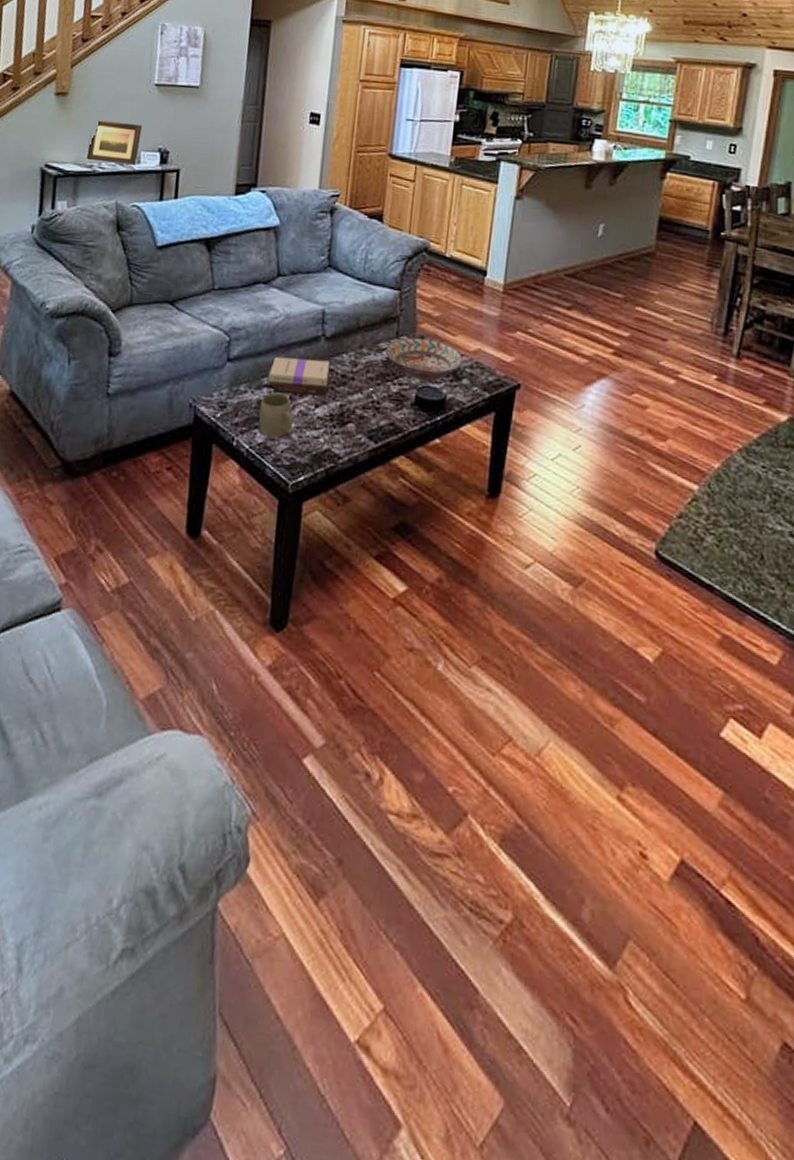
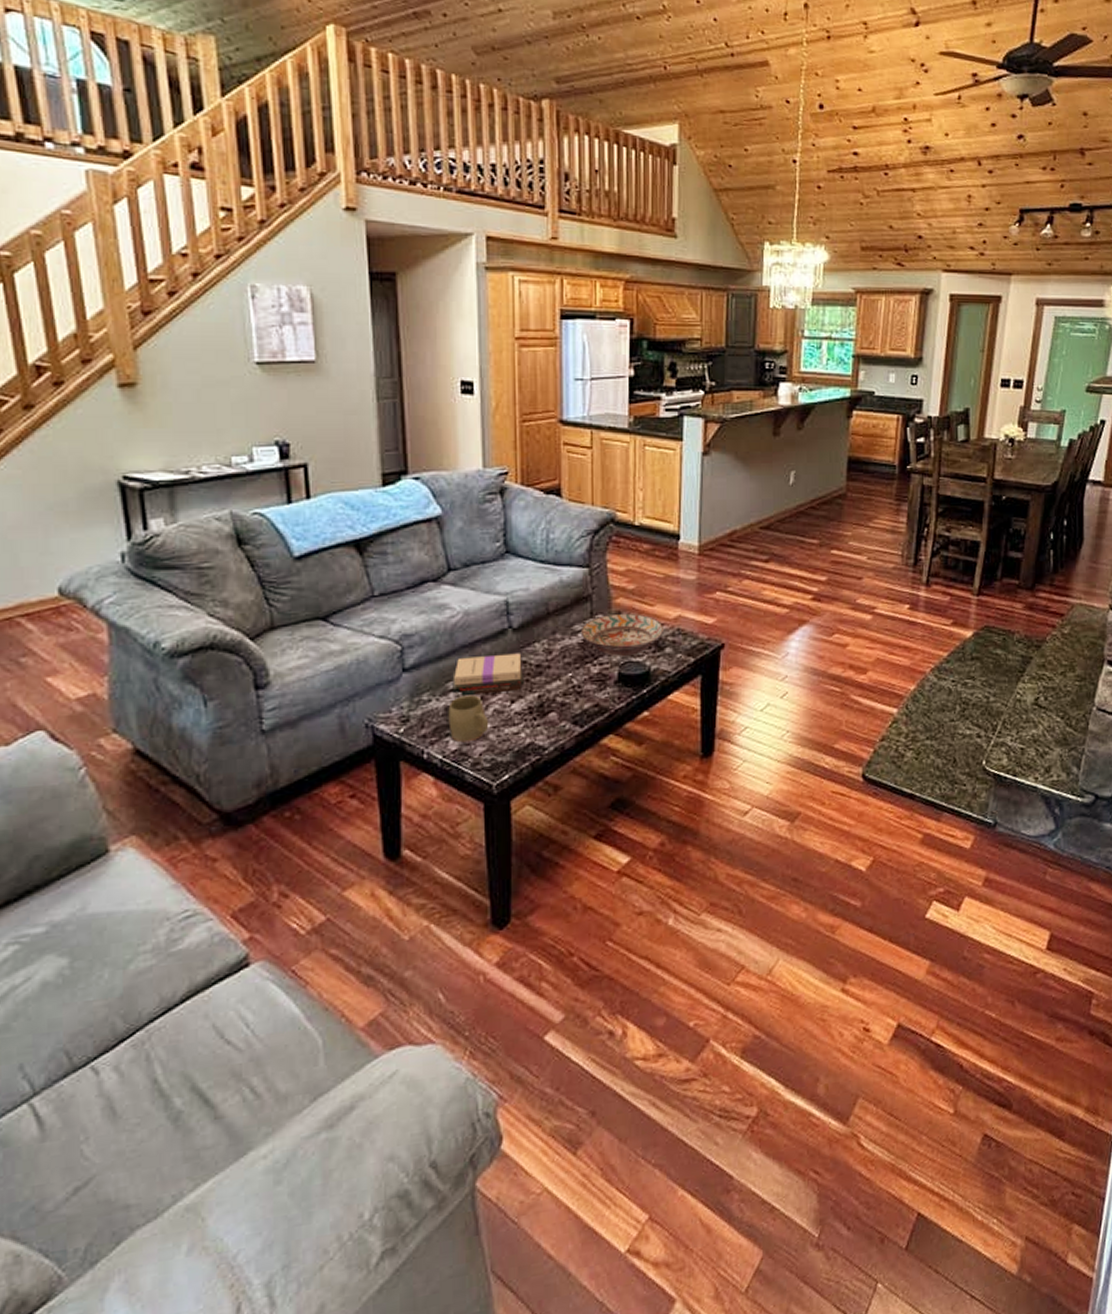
picture frame: present [86,120,143,165] -> none [178,413,249,465]

